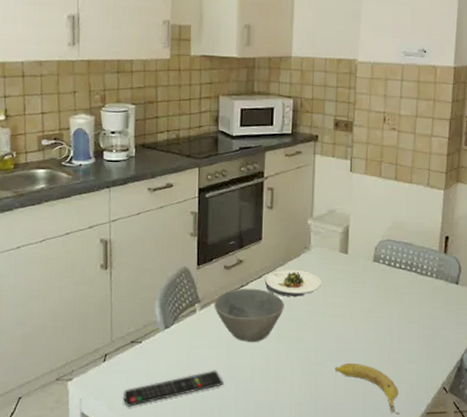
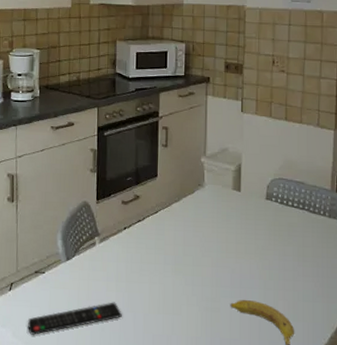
bowl: present [214,288,284,343] -> none [112,222,180,277]
salad plate: present [265,269,323,297] -> none [161,205,217,232]

